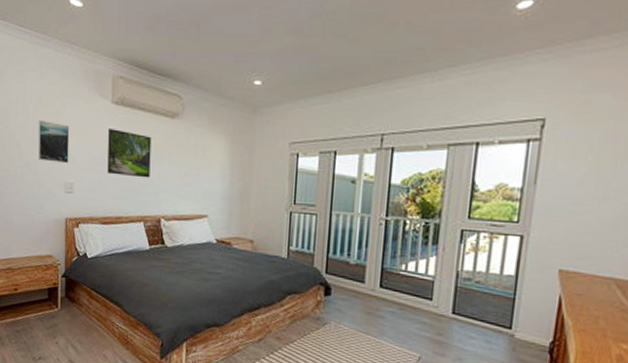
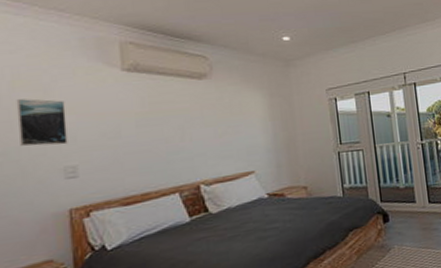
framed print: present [107,129,152,178] -> none [121,97,181,148]

